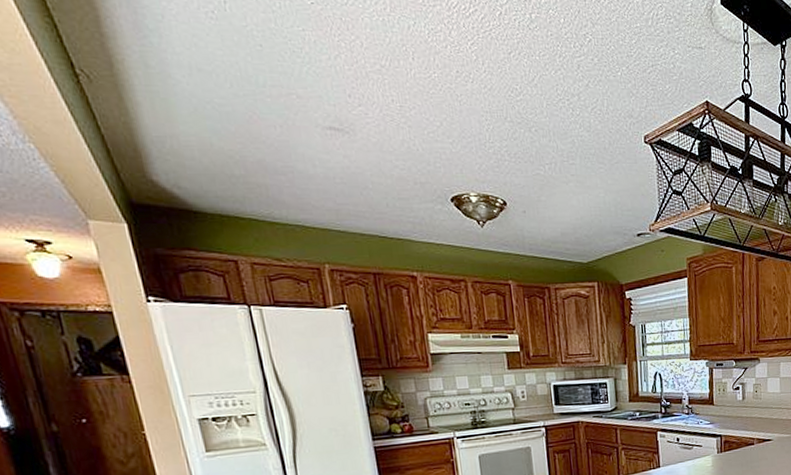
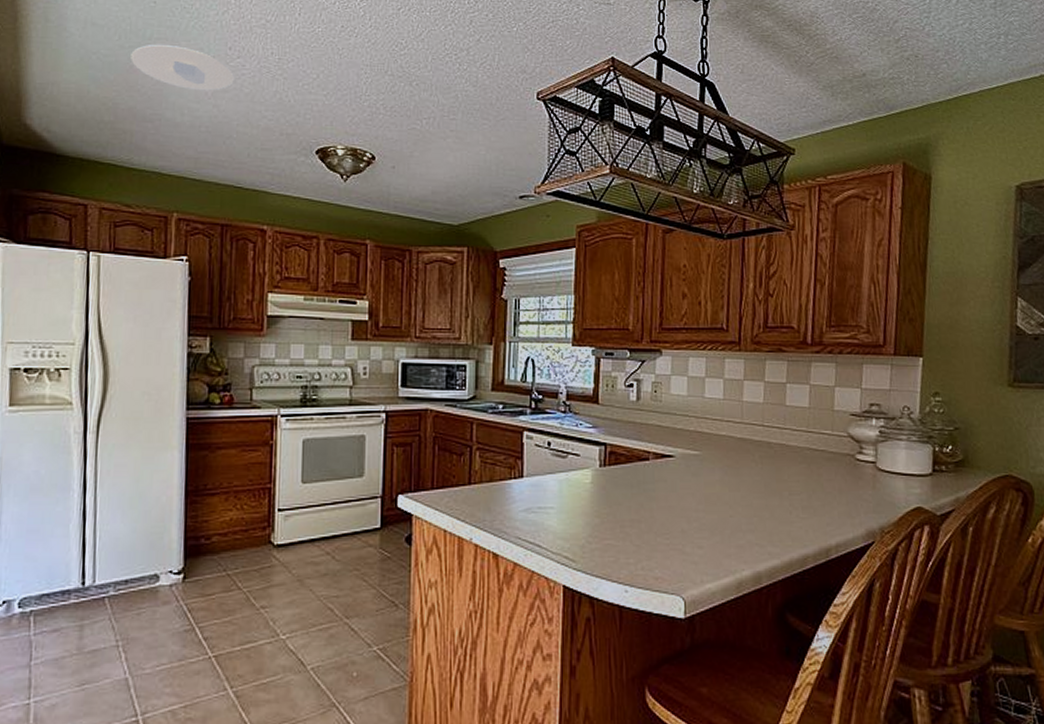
recessed light: none [247,91,361,141] -> present [131,44,235,91]

